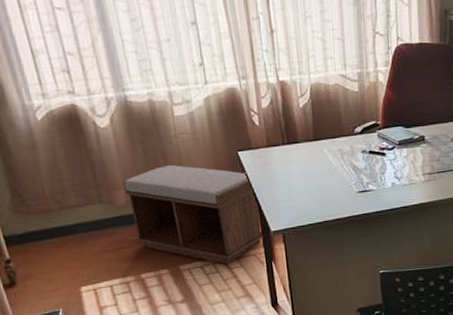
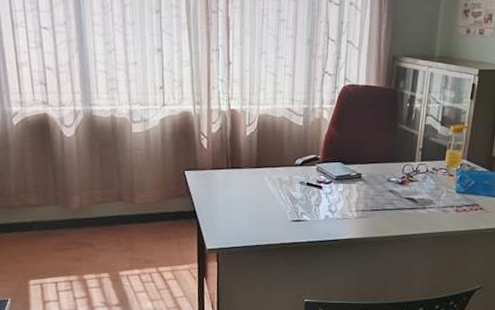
bench: present [122,164,265,265] -> none [79,176,200,275]

